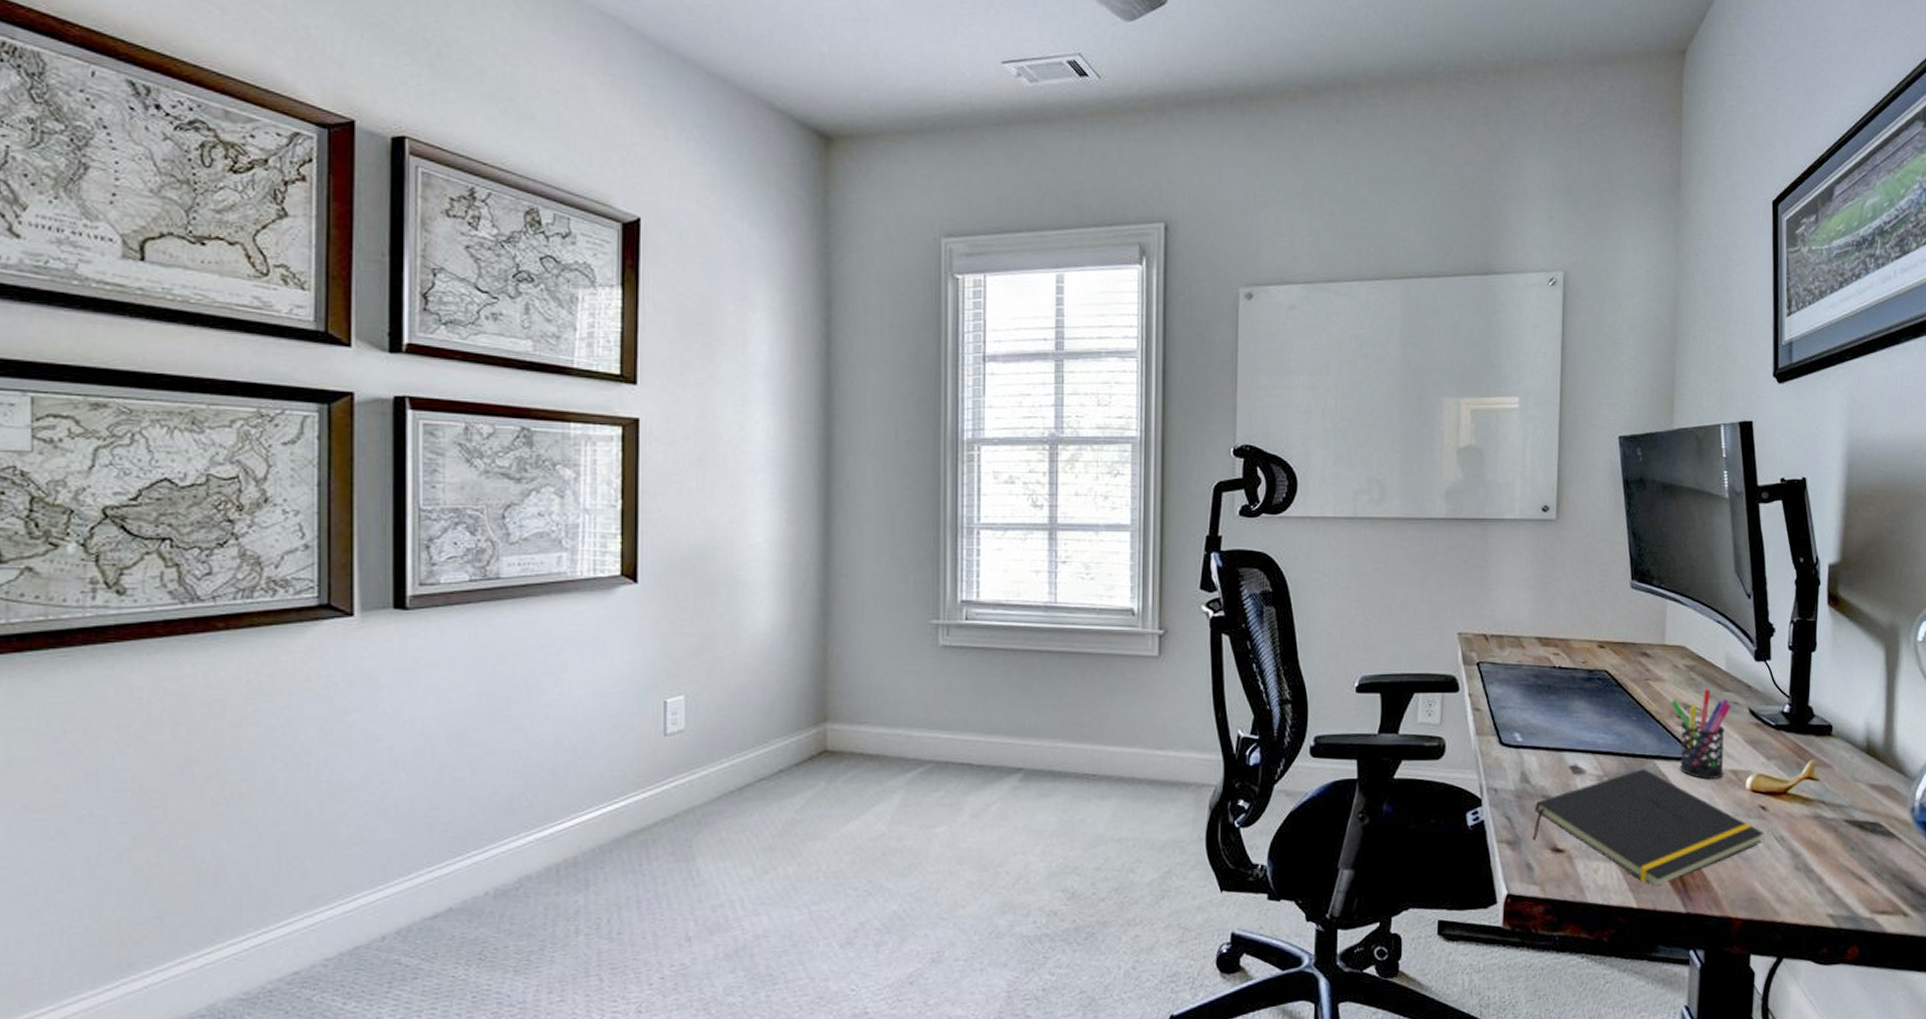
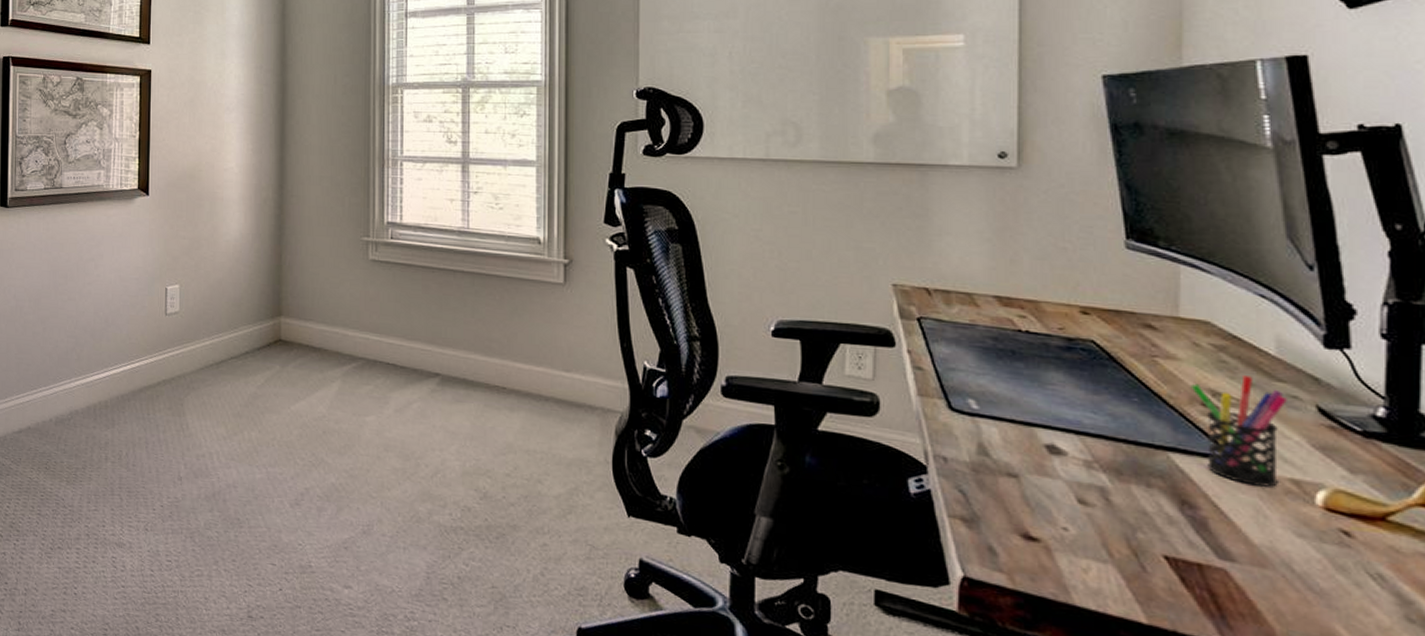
notepad: present [1532,769,1764,885] -> none [994,460,1349,603]

